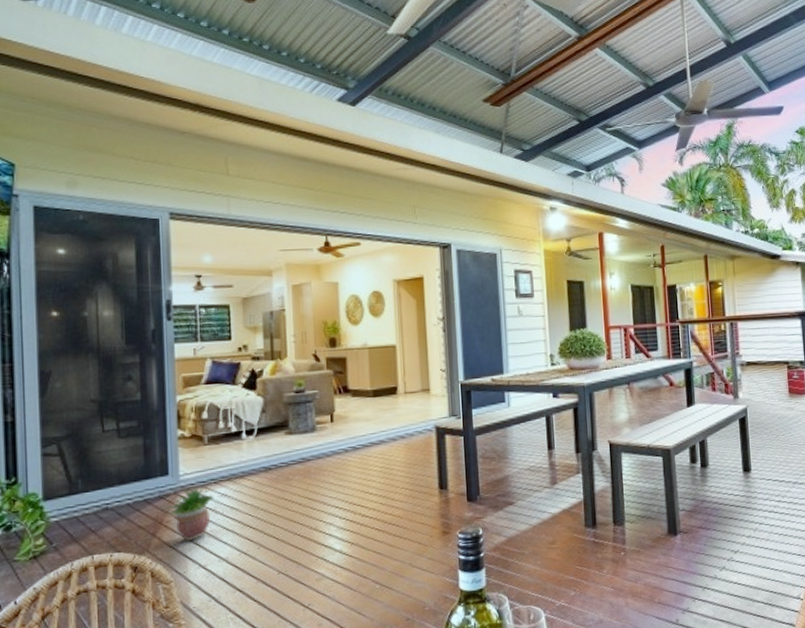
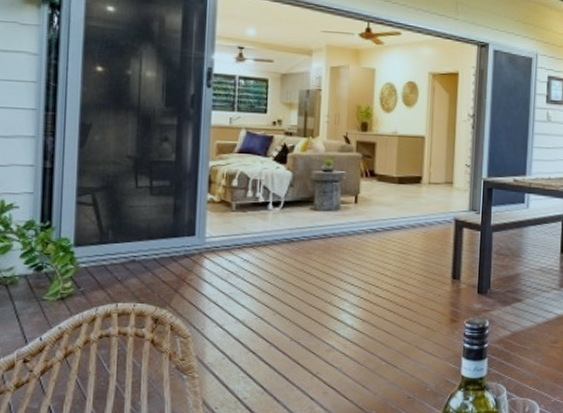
potted plant: present [167,487,214,542] -> none [191,249,237,301]

